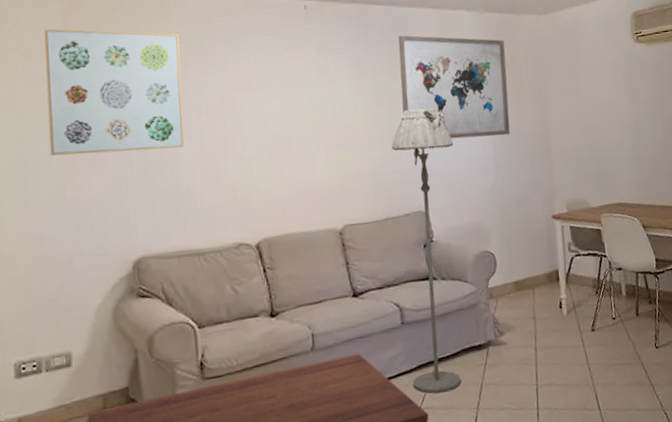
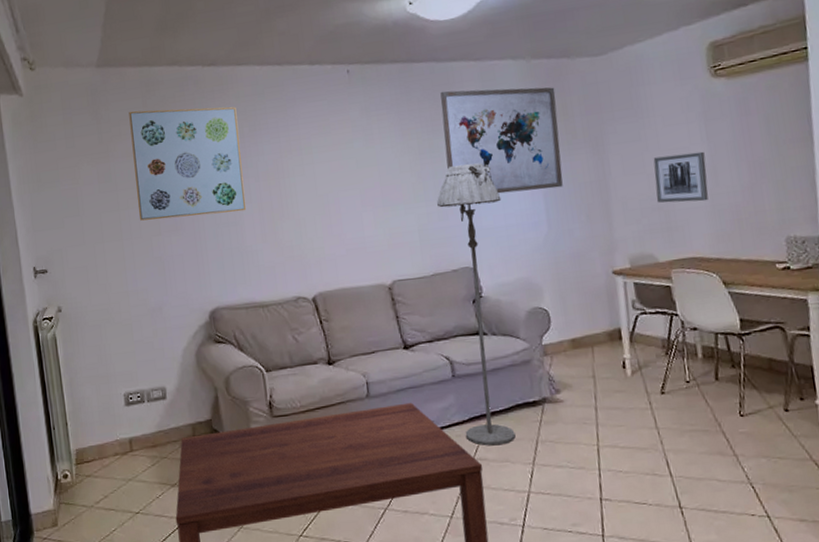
wall art: none [587,107,631,153] -> present [653,151,708,203]

